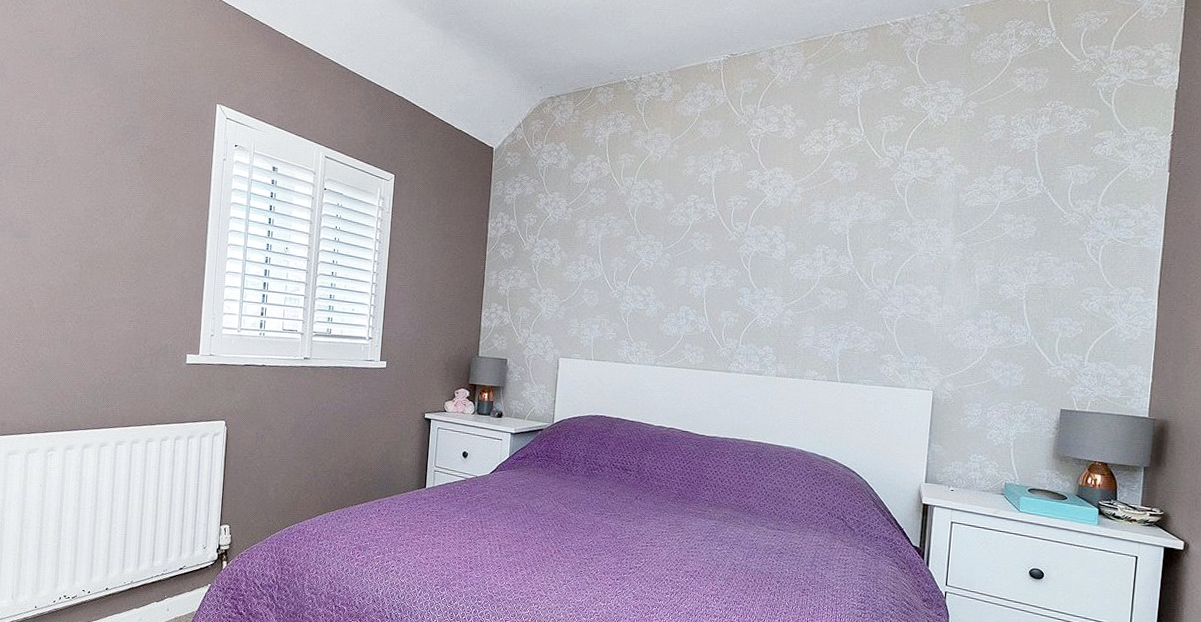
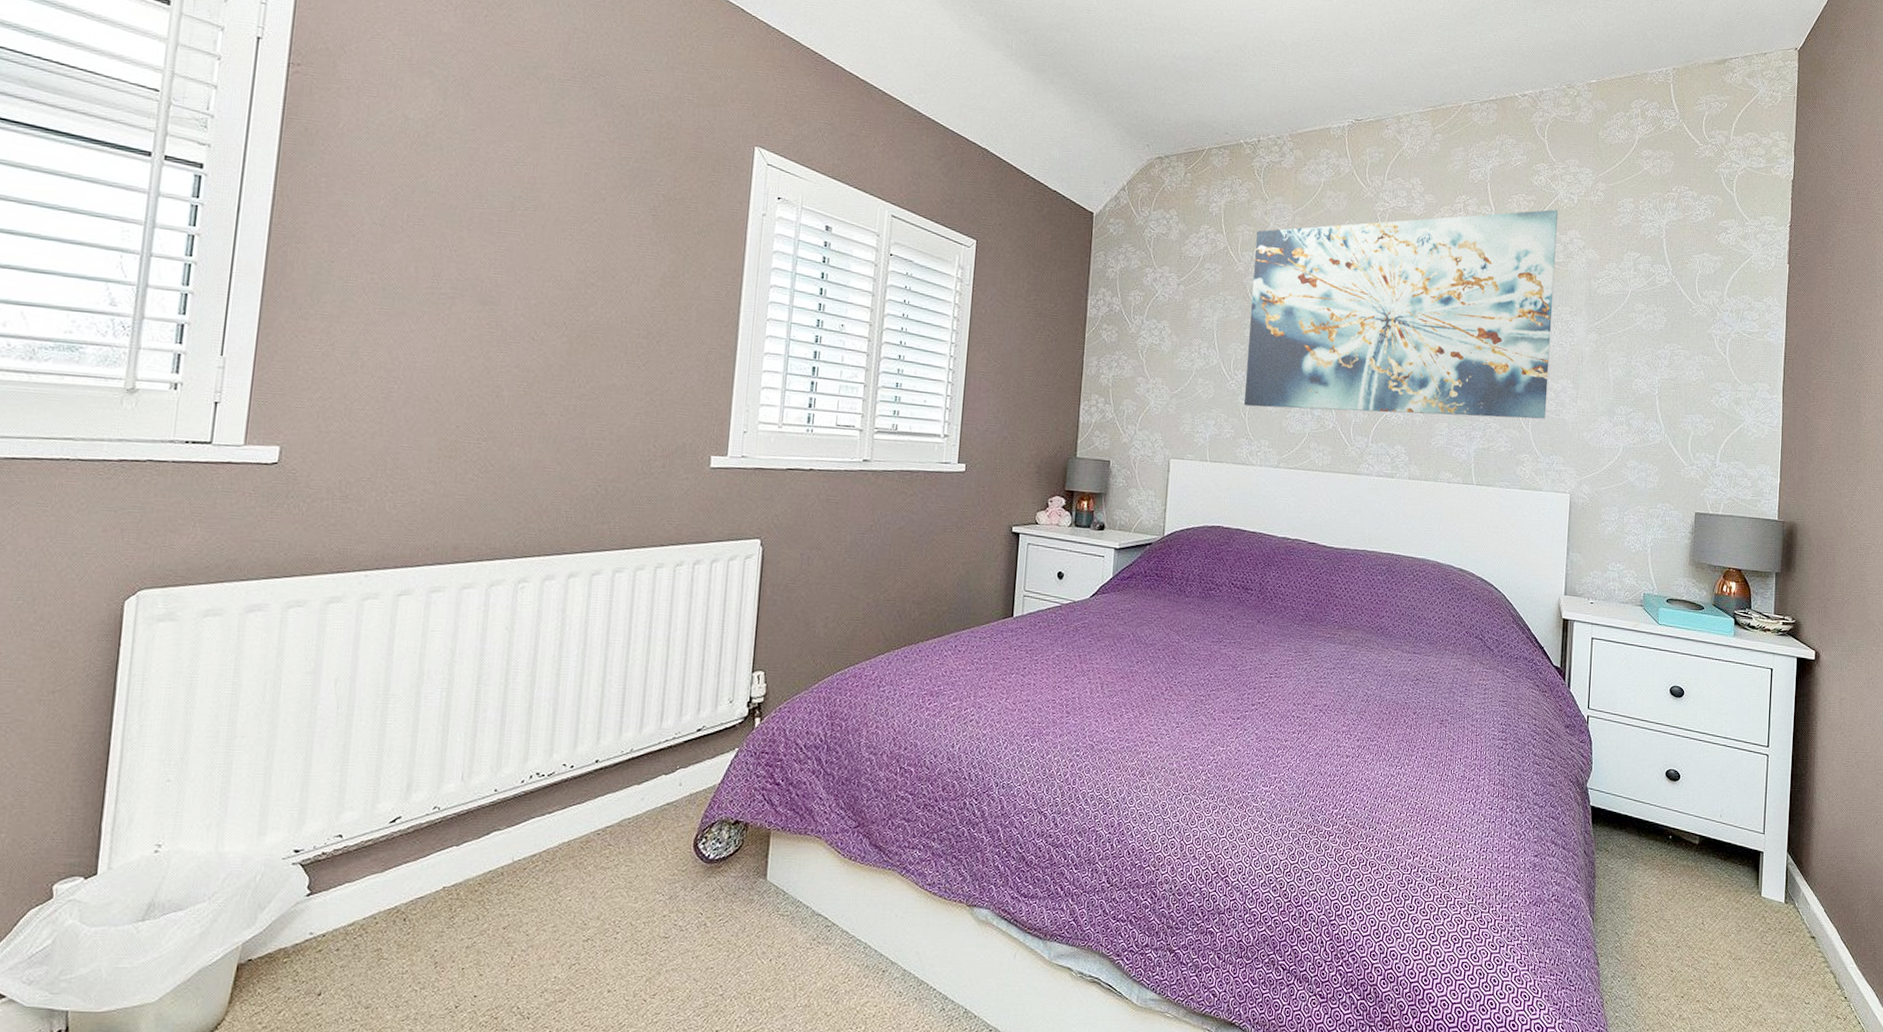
wall art: none [624,128,928,323] -> present [1243,209,1559,419]

